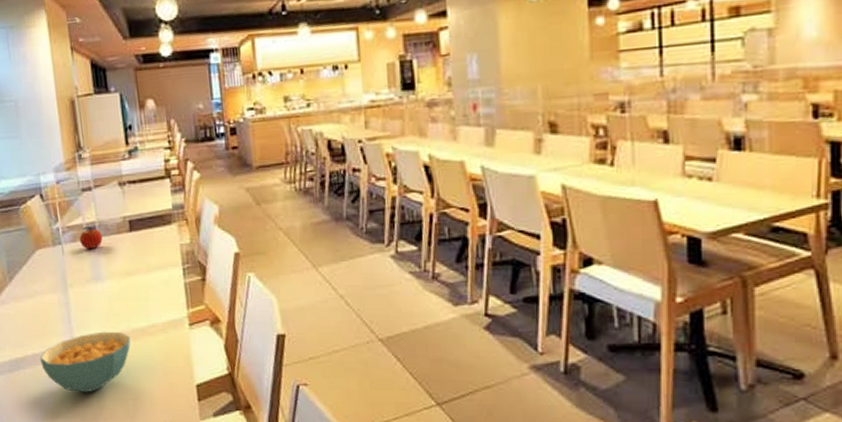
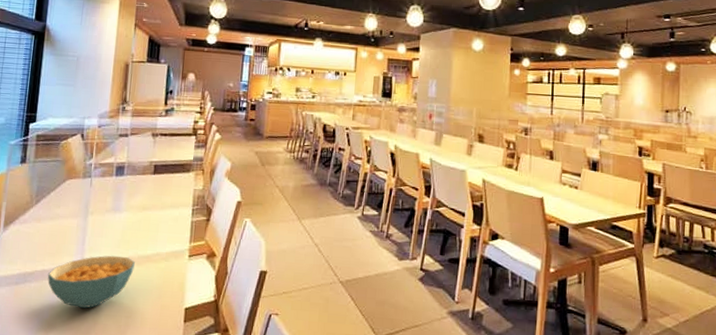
fruit: present [79,226,103,249] -> none [108,165,129,184]

